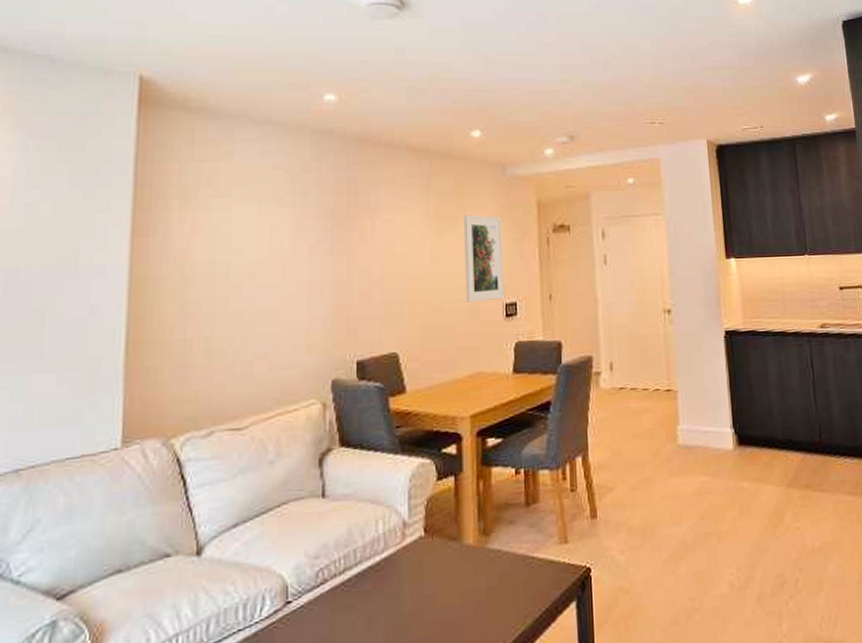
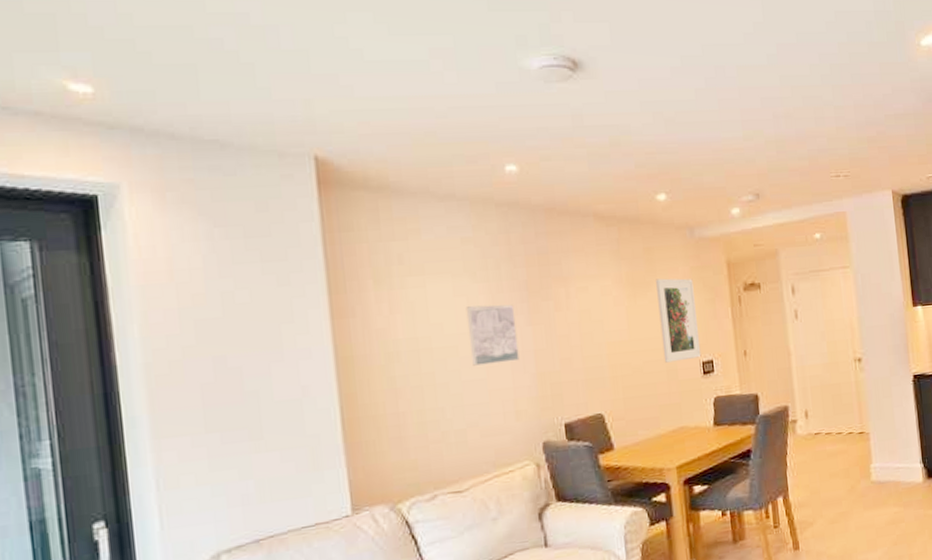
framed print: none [268,231,318,294] -> present [465,304,520,366]

